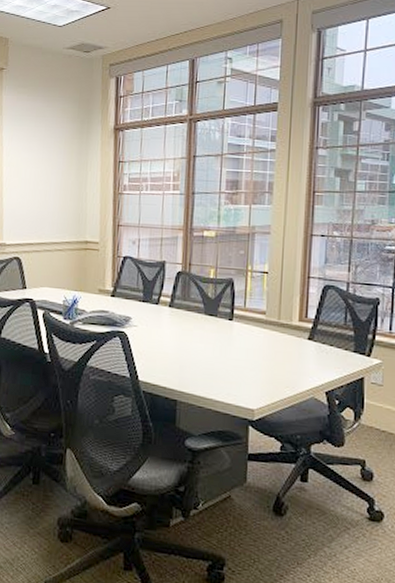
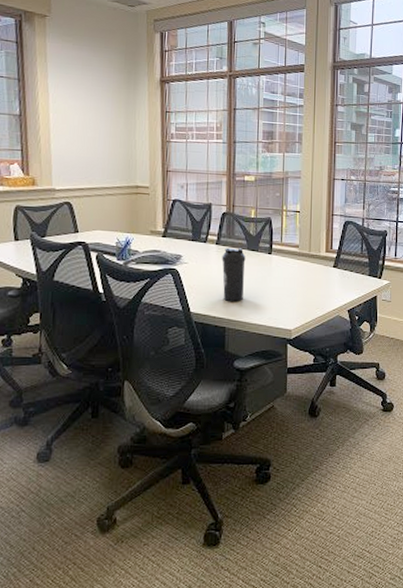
water bottle: none [175,311,203,373] -> present [222,247,246,302]

